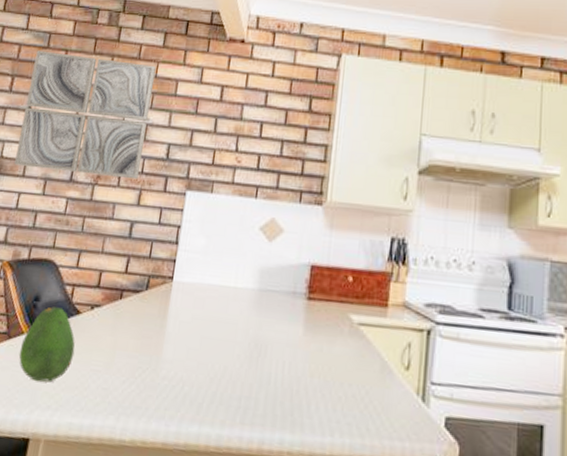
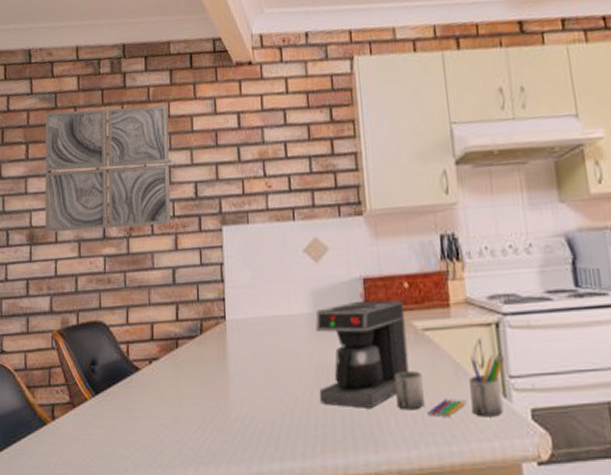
fruit: present [19,306,75,383] -> none [86,368,141,446]
coffee maker: none [248,285,430,419] -> present [315,300,505,418]

